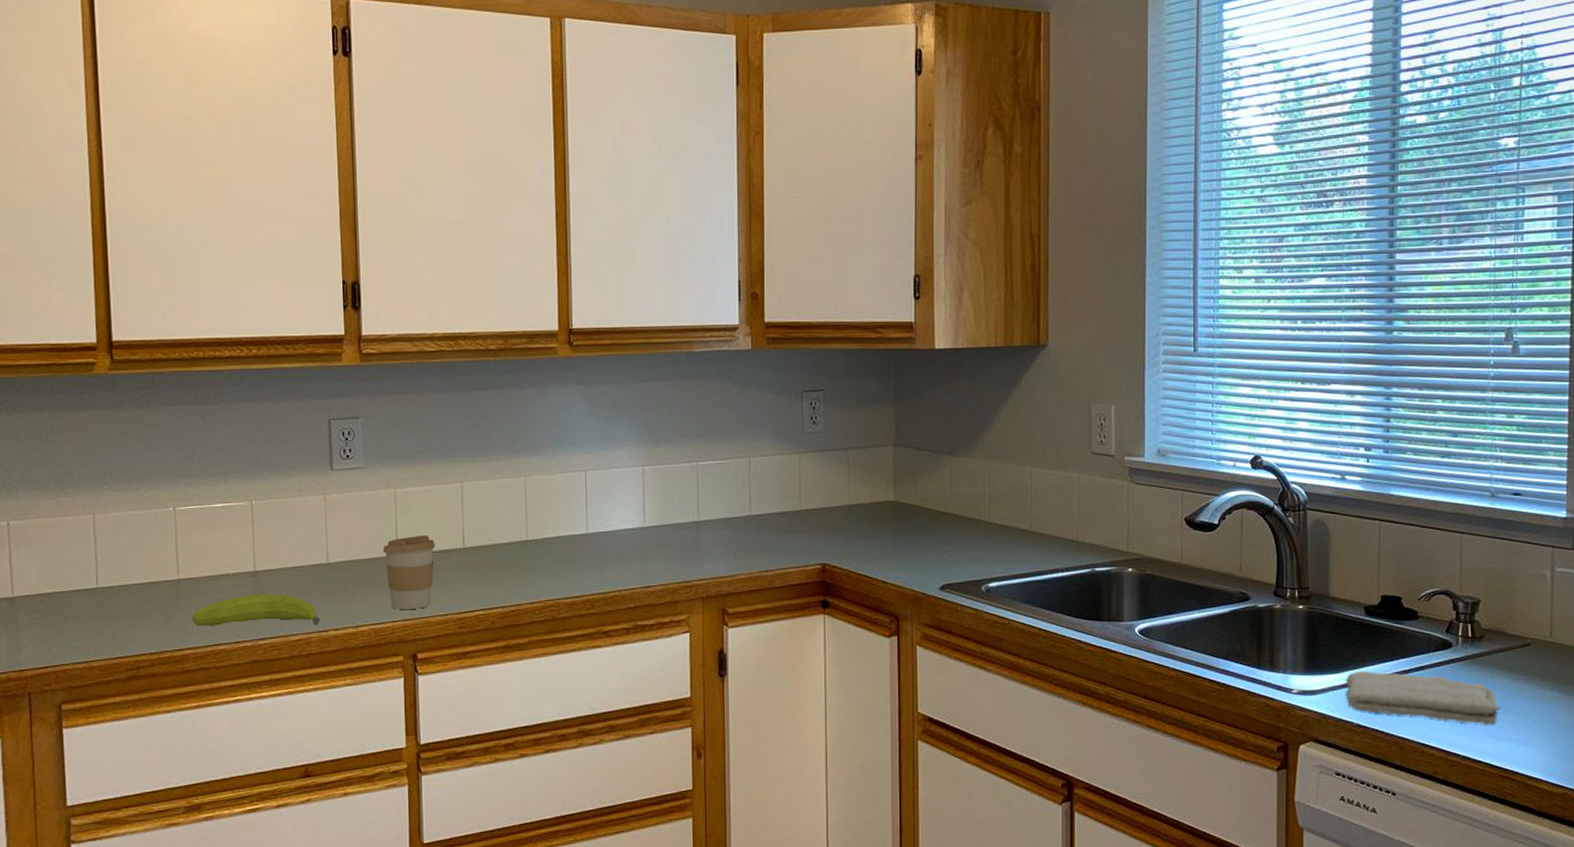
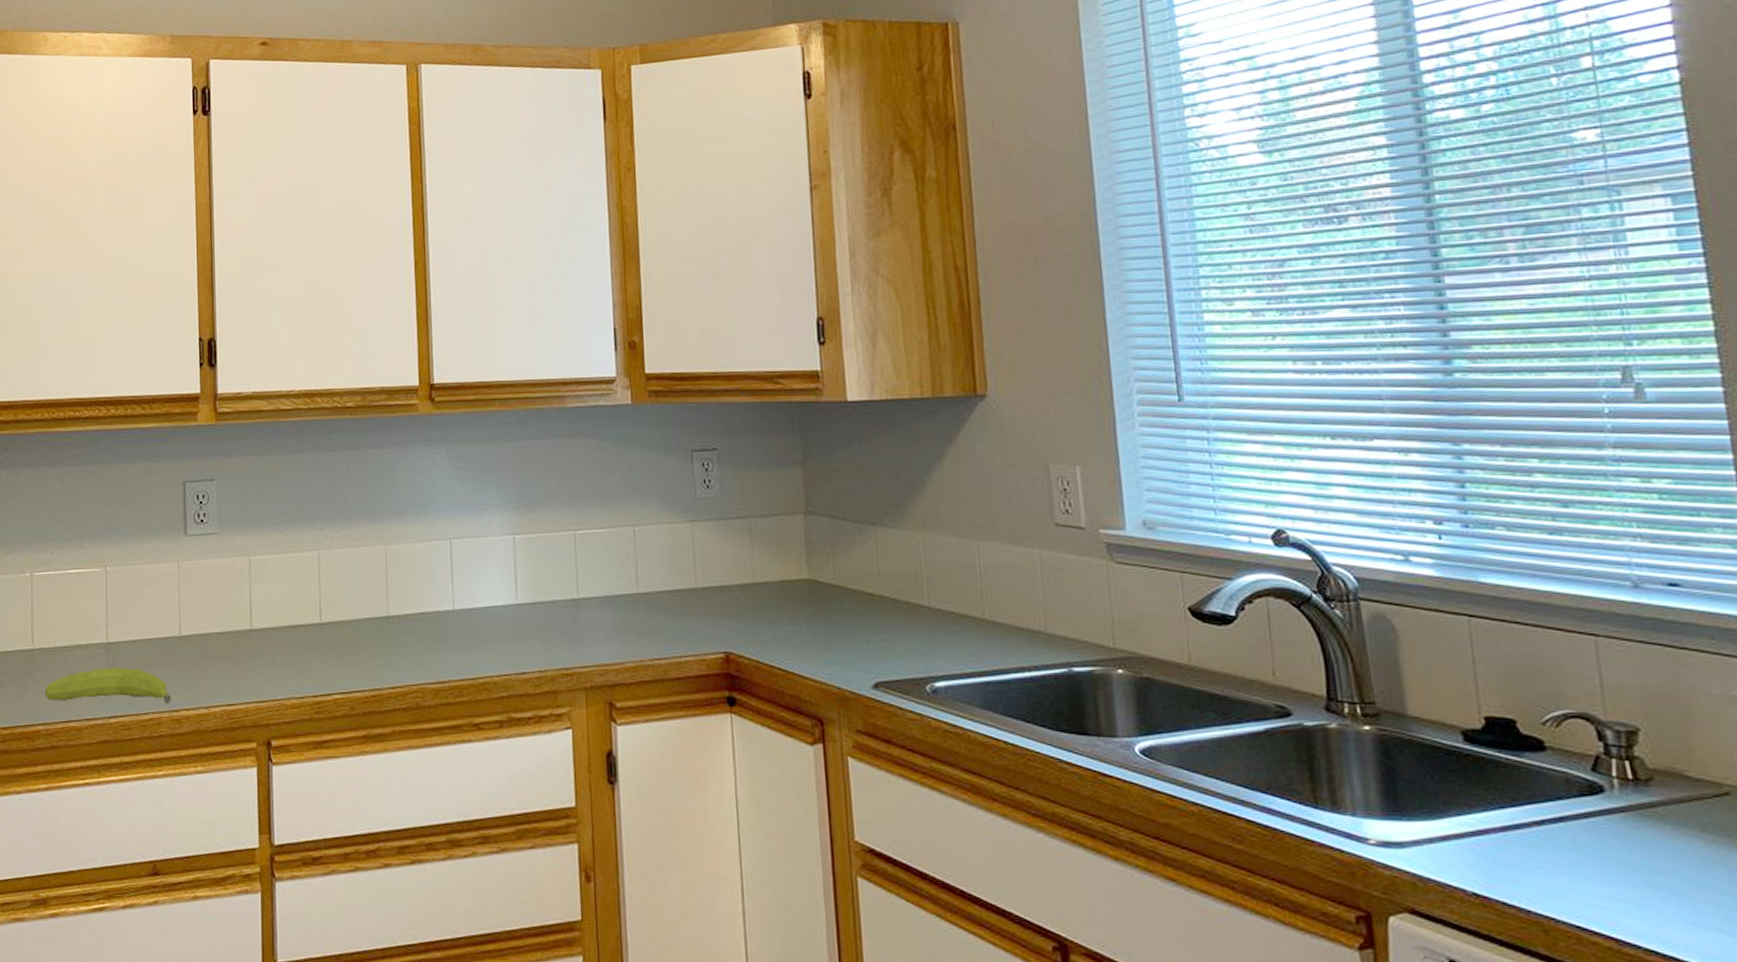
coffee cup: present [382,536,435,609] -> none [236,608,291,690]
washcloth: present [1346,670,1502,725] -> none [1447,818,1698,907]

